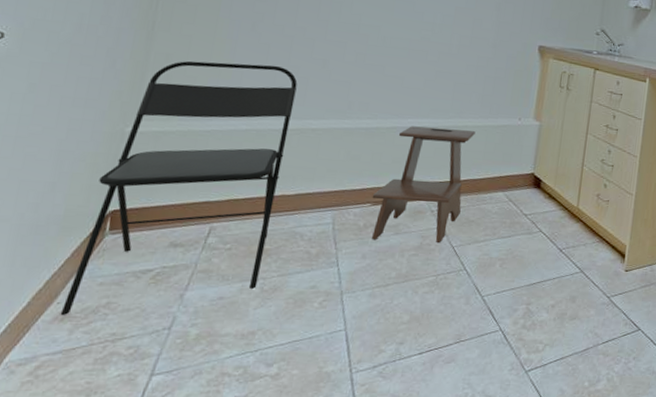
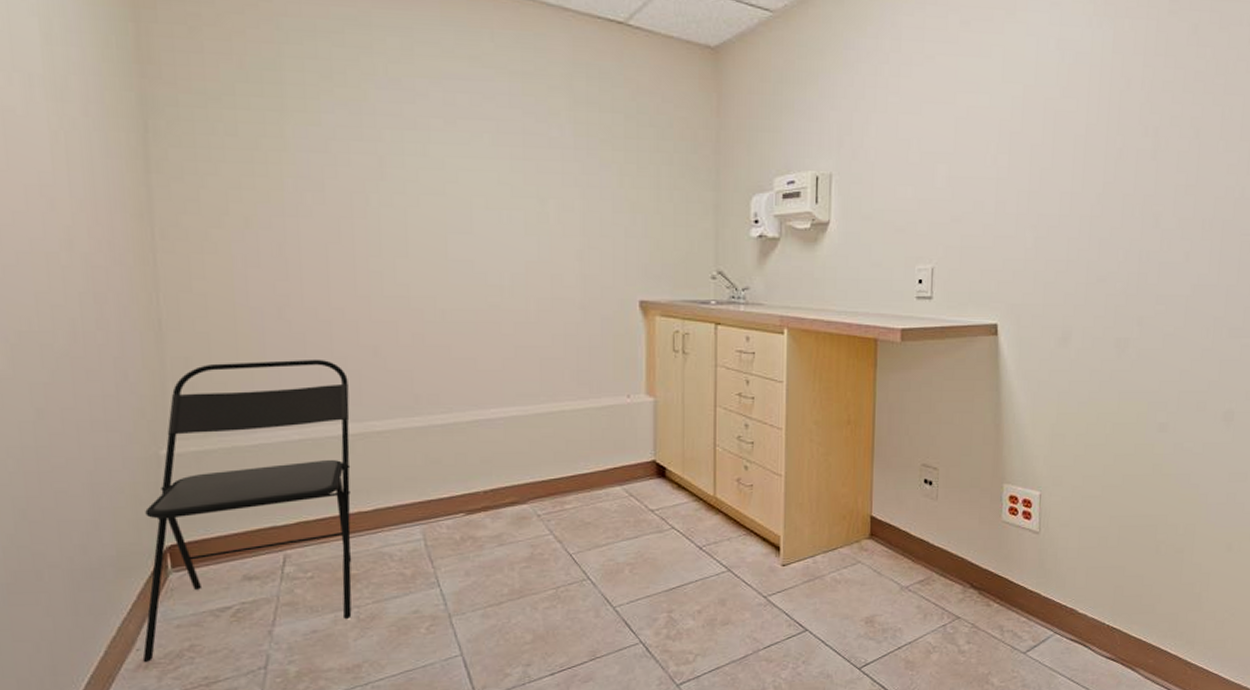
step stool: present [372,126,476,242] -> none [464,416,576,555]

